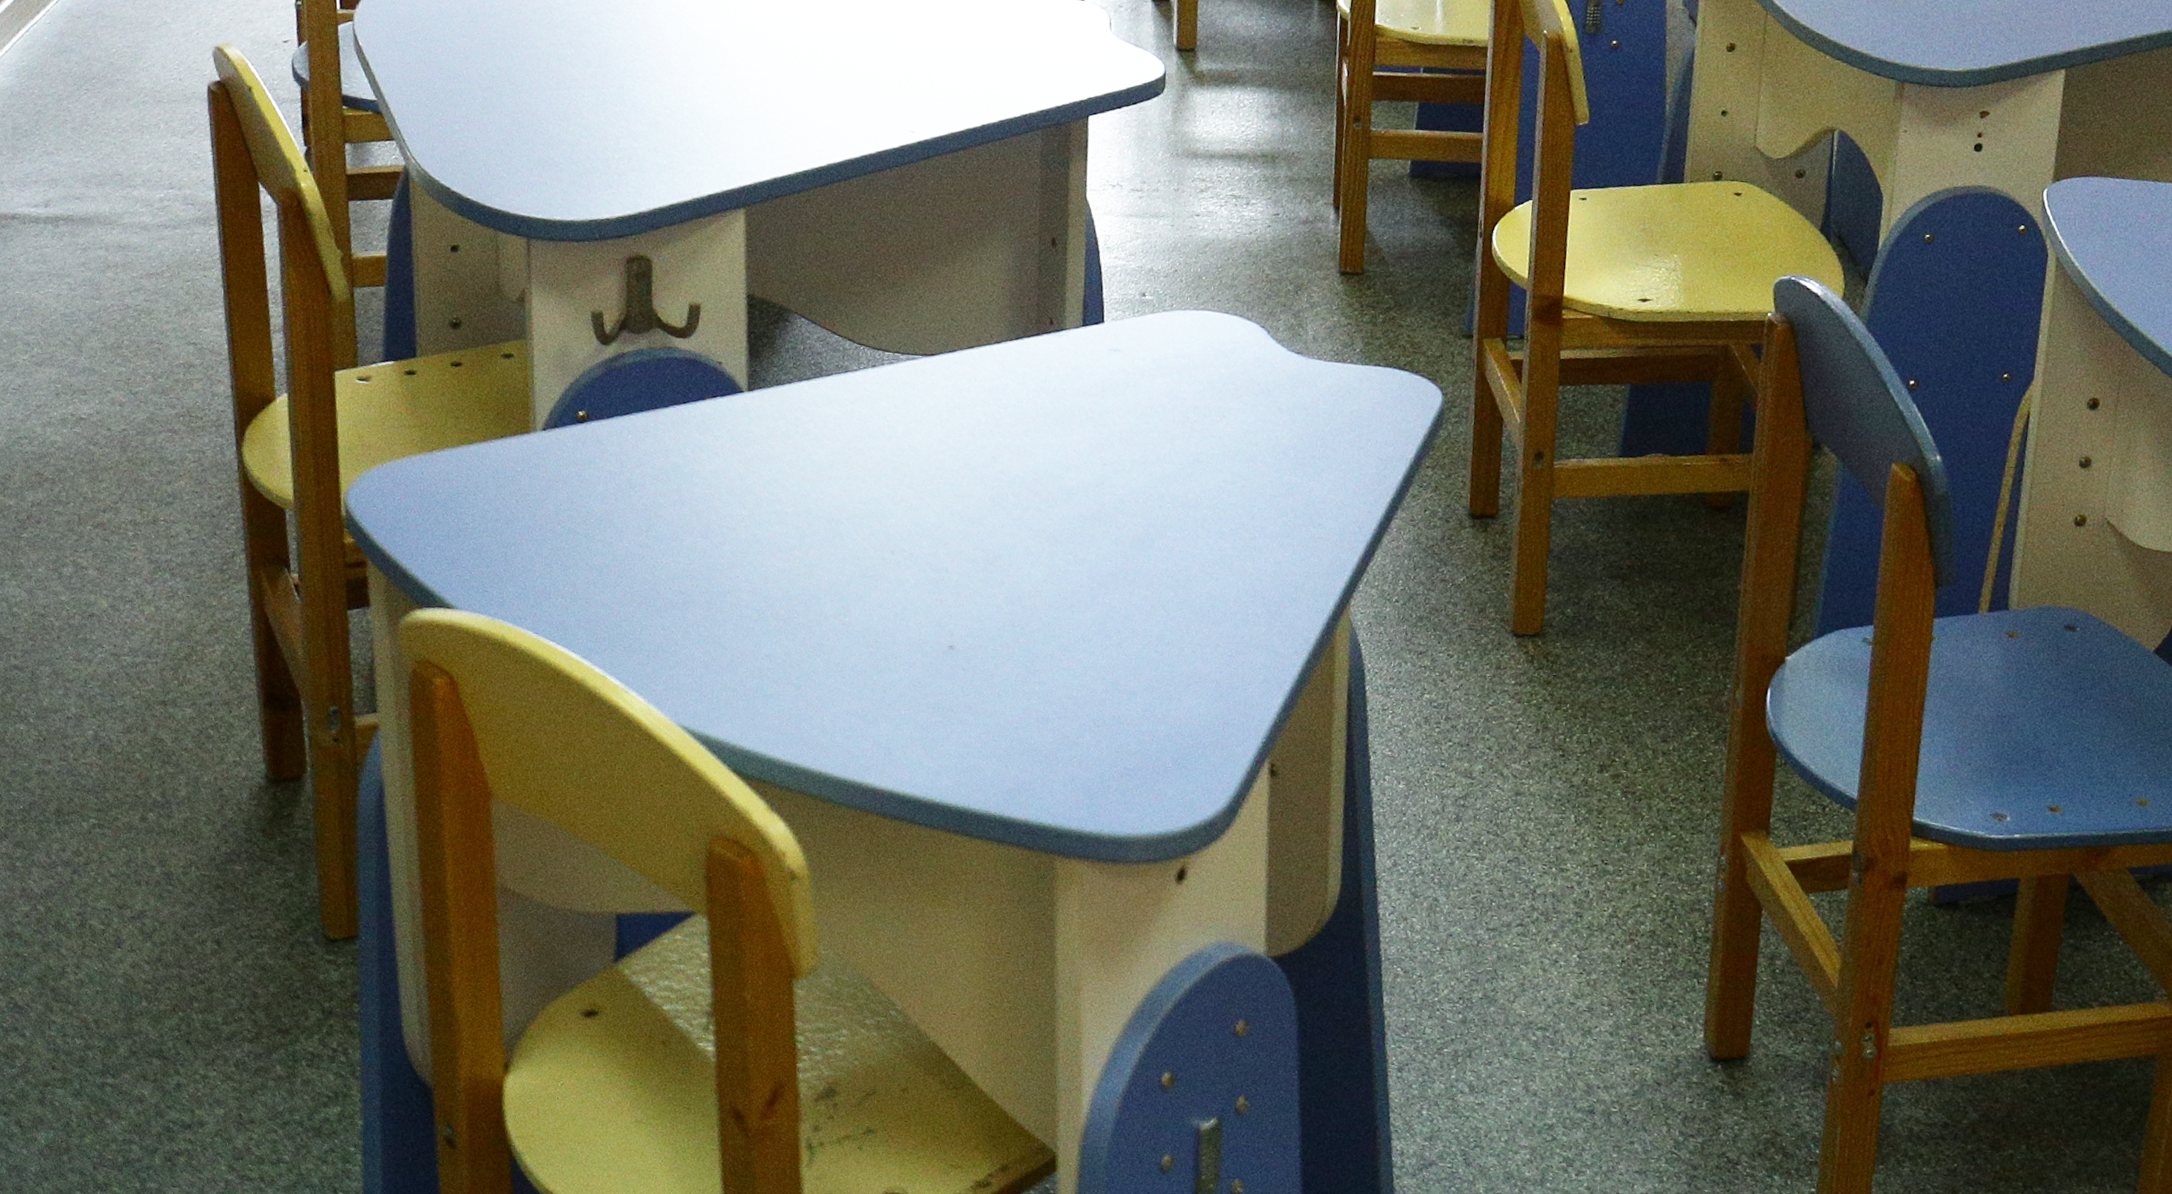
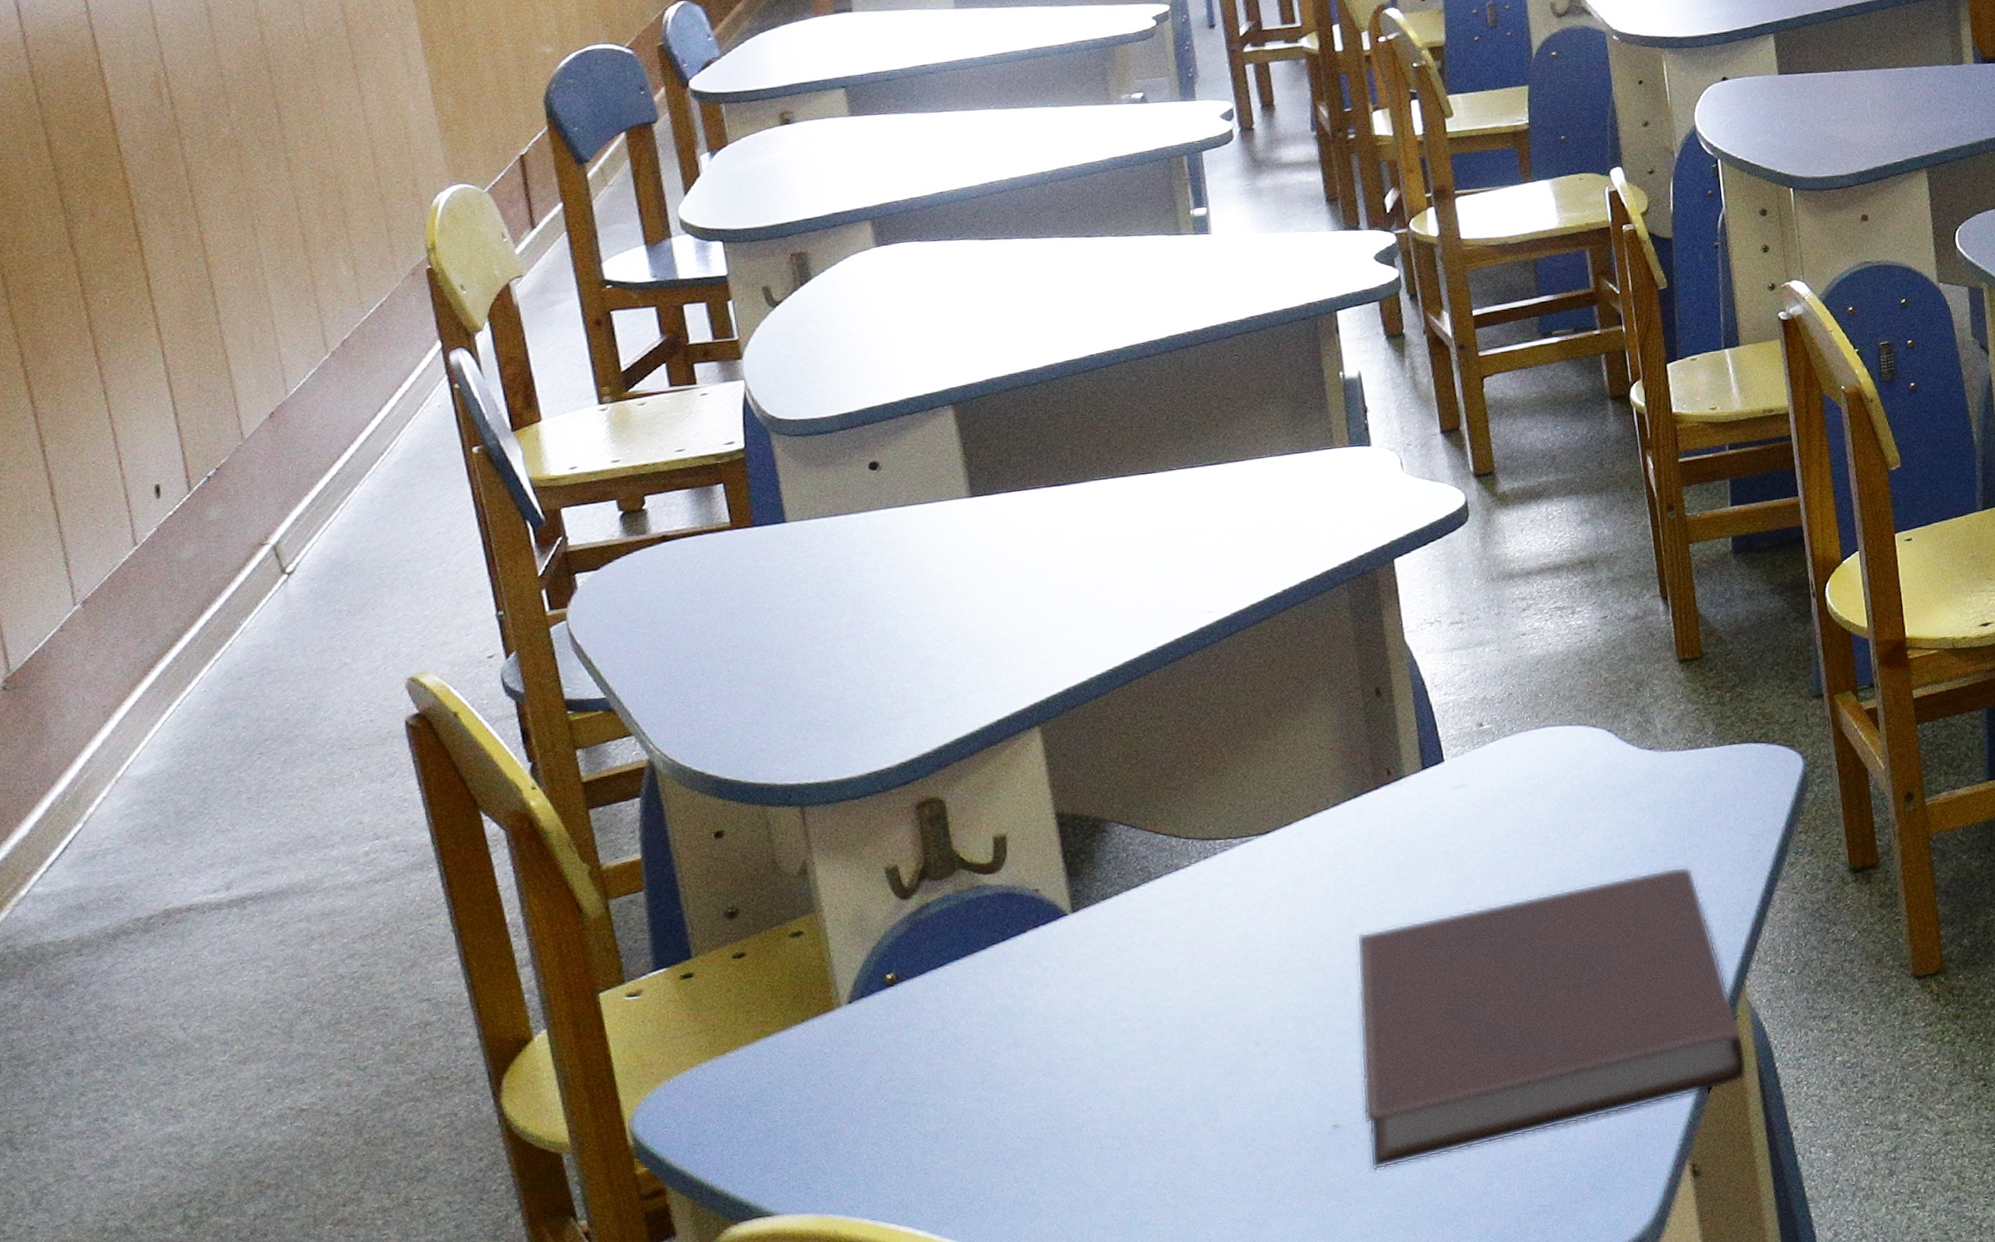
notebook: none [976,470,1340,698] -> present [1356,866,1748,1171]

